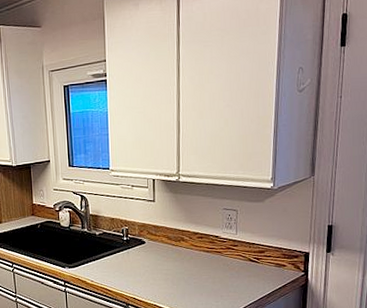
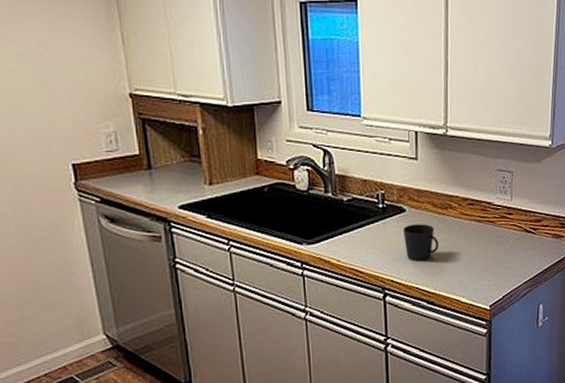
cup: none [143,253,173,283] -> present [403,224,439,261]

